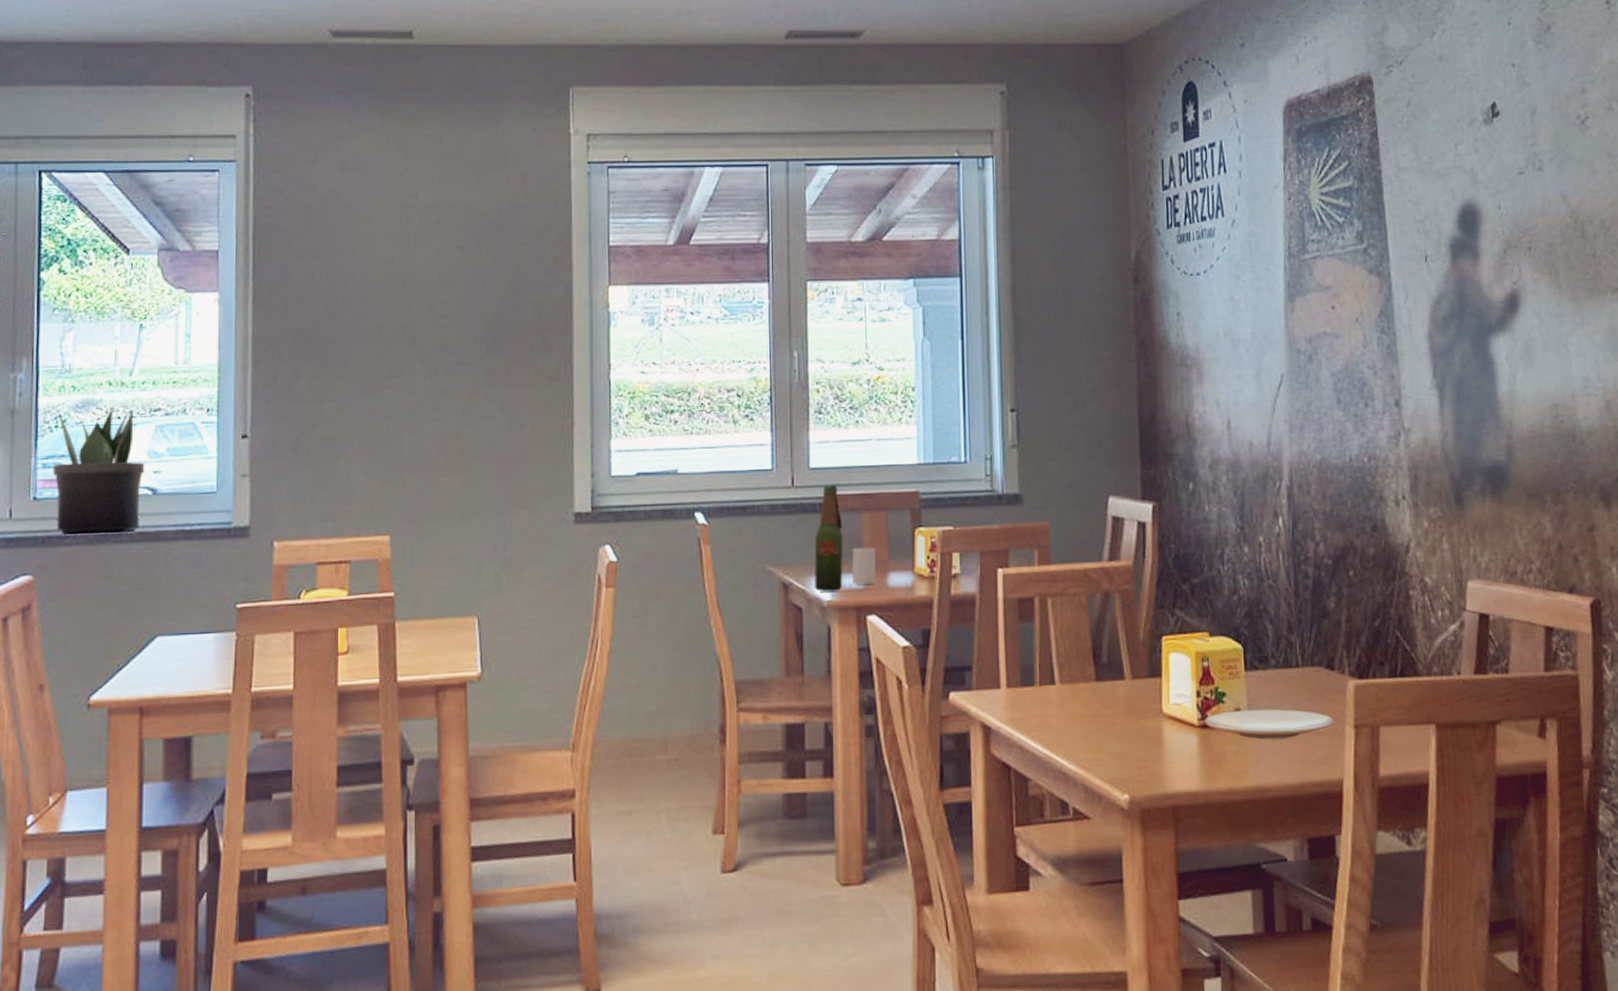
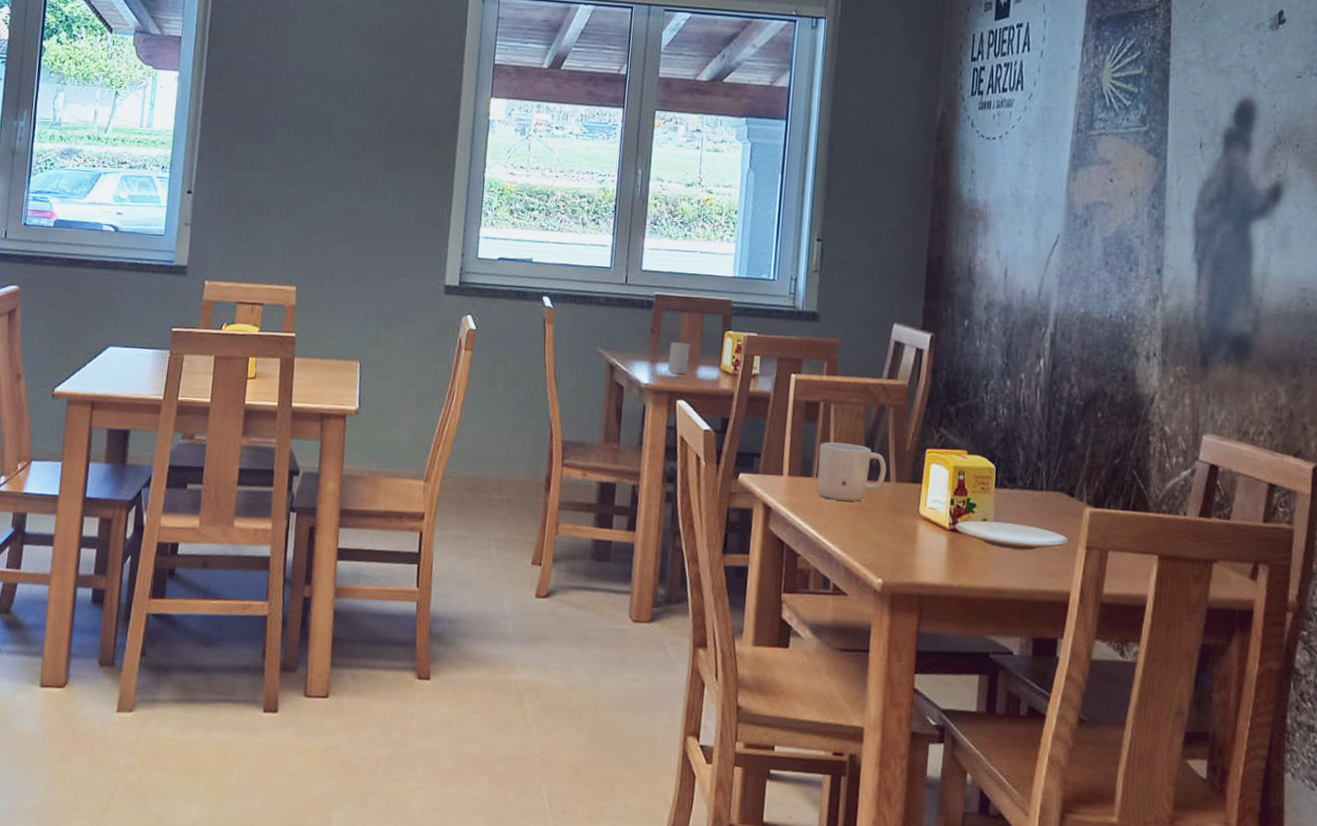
planter: present [53,406,145,536] -> none [40,152,111,261]
beer bottle: present [814,484,844,593] -> none [635,285,665,377]
mug: none [1039,641,1120,709] -> present [816,442,887,502]

